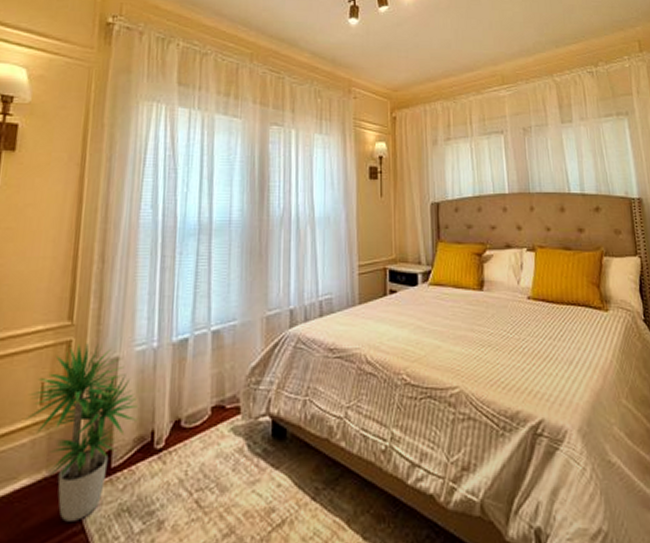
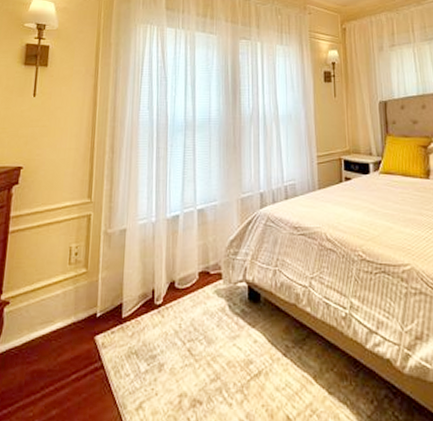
potted plant: present [25,343,138,522] -> none [58,217,141,359]

